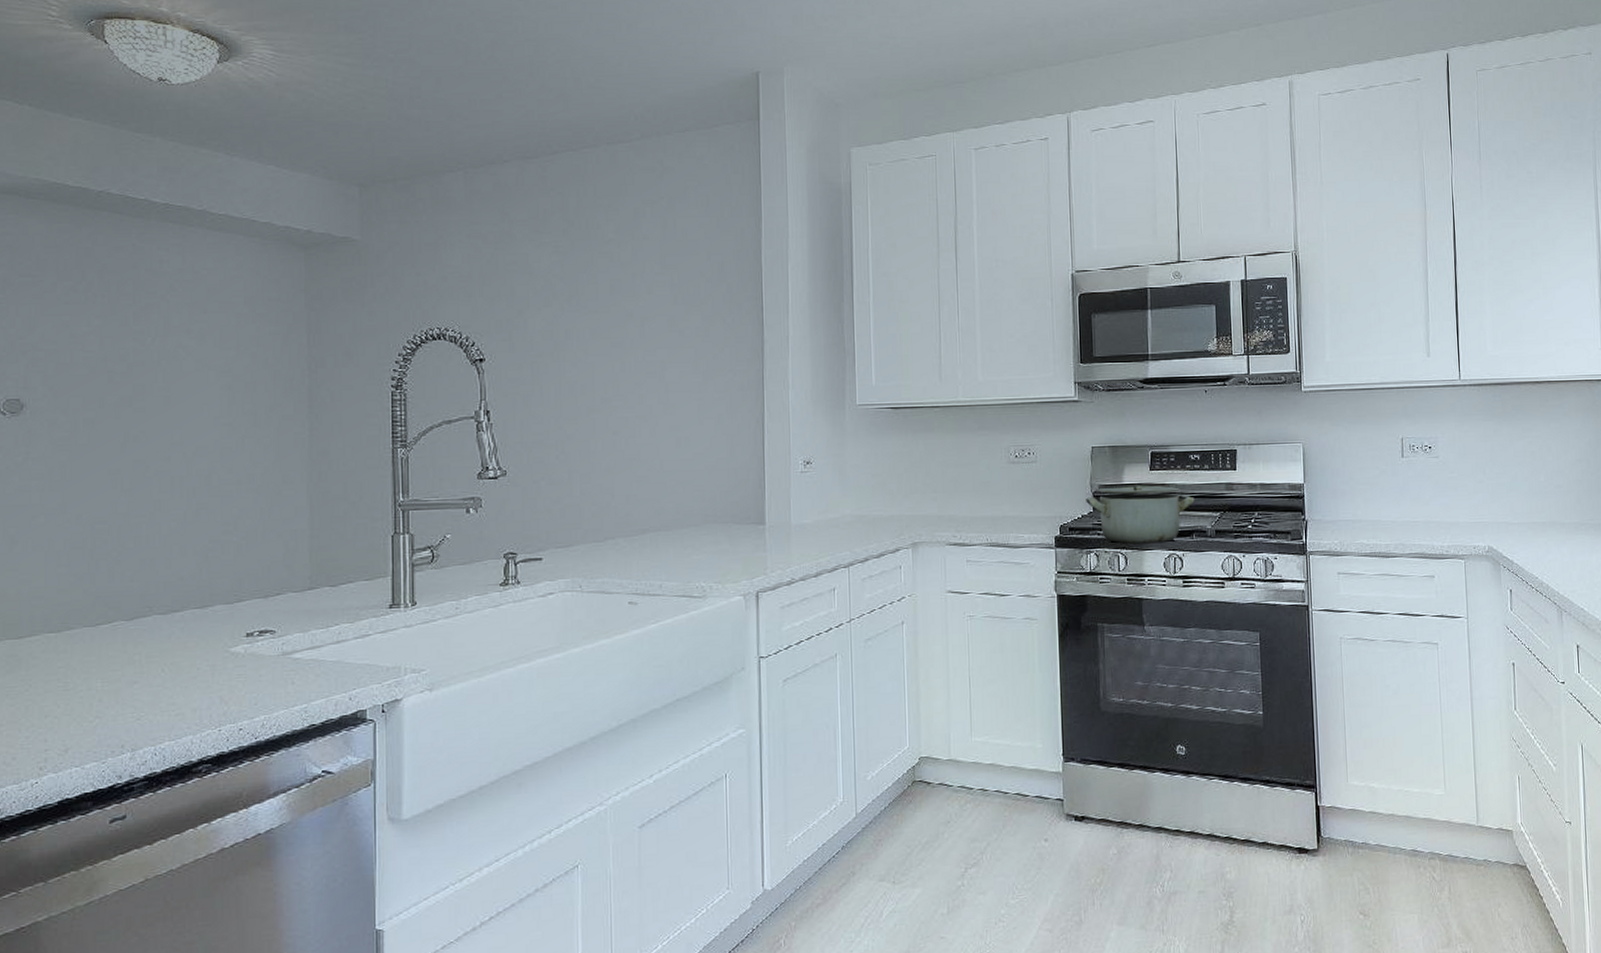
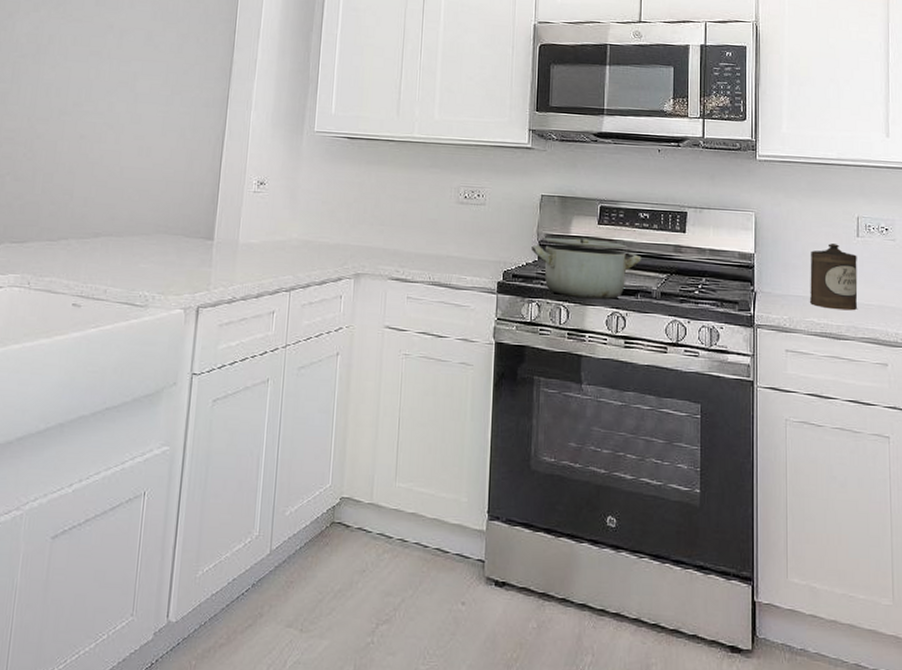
canister: none [1358,466,1404,530] -> present [810,243,858,311]

